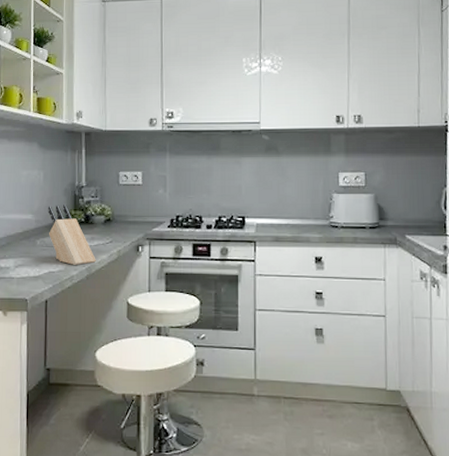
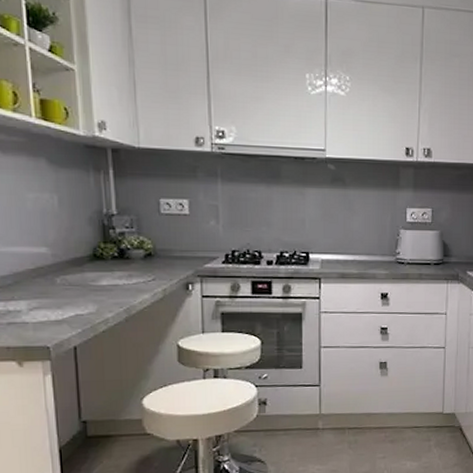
knife block: present [47,205,96,265] -> none [67,236,136,306]

